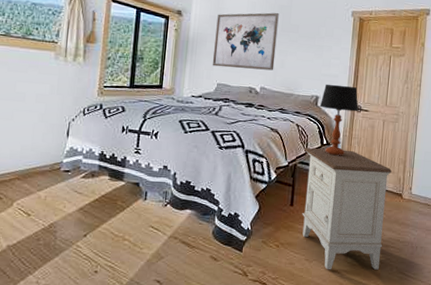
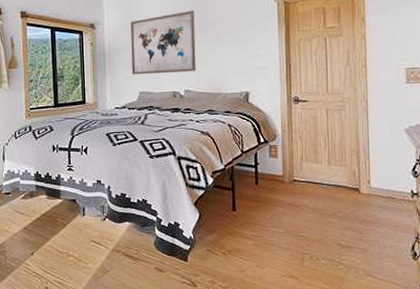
nightstand: present [302,148,392,270] -> none [239,146,343,276]
table lamp: present [319,84,359,156] -> none [251,76,296,154]

